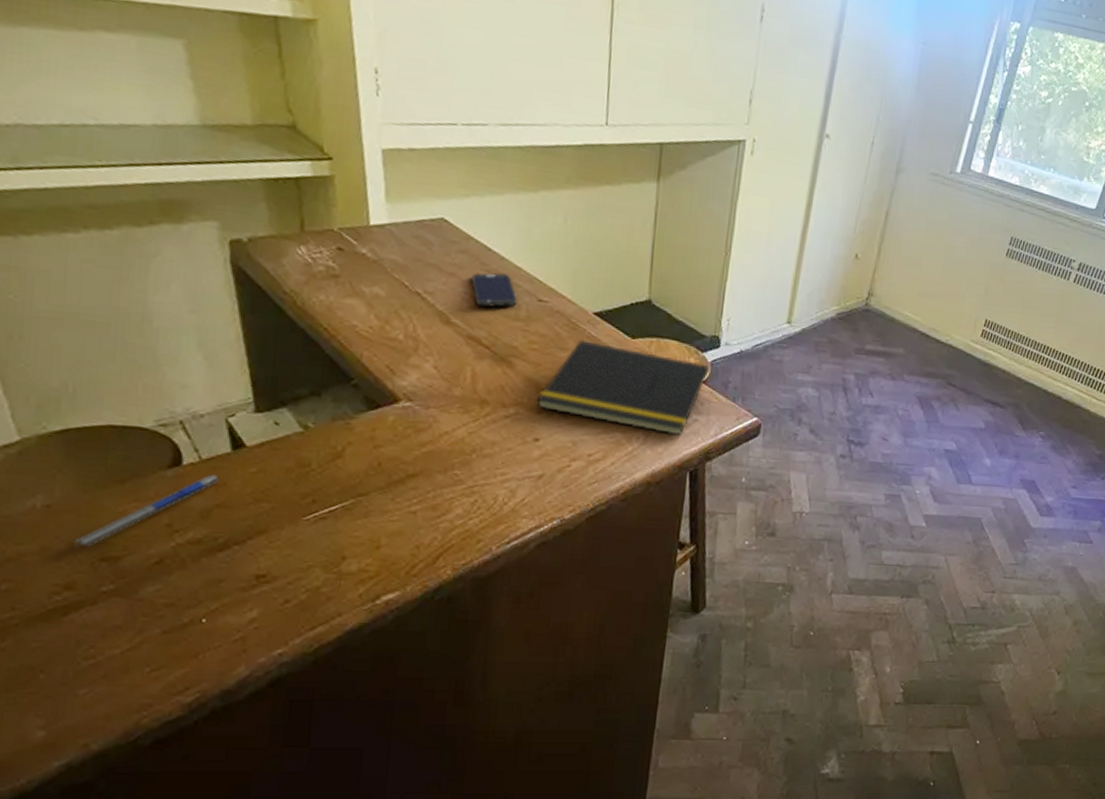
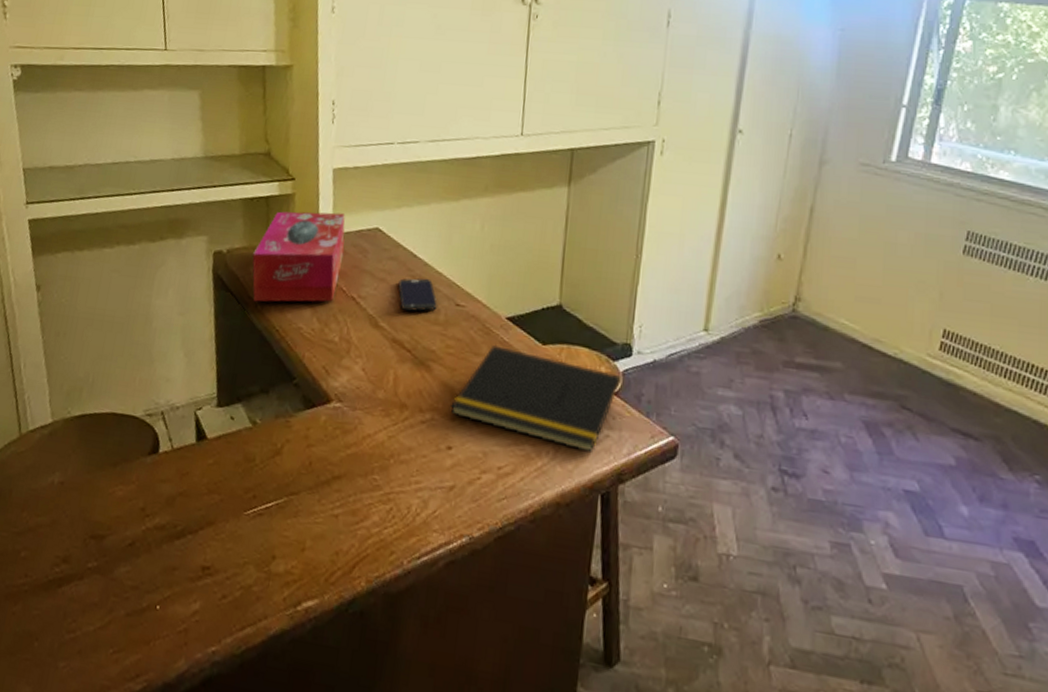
pen: present [74,475,219,548] -> none [74,464,184,524]
tissue box: none [284,195,404,298] -> present [252,211,345,302]

